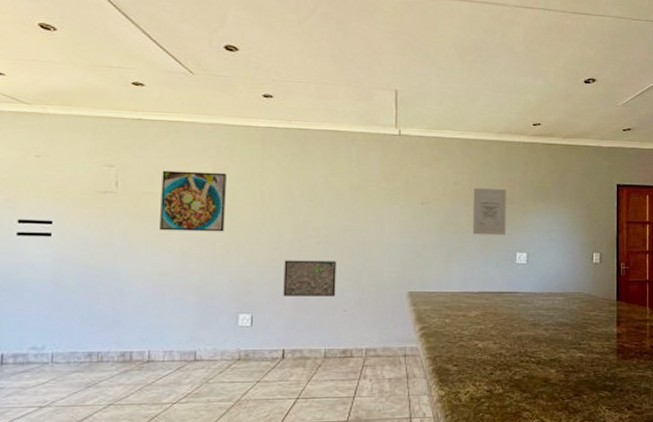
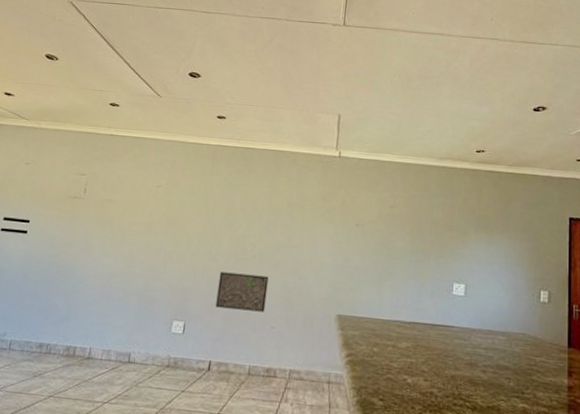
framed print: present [160,170,226,232] -> none [114,180,178,240]
wall art: present [472,188,506,235] -> none [407,213,445,264]

